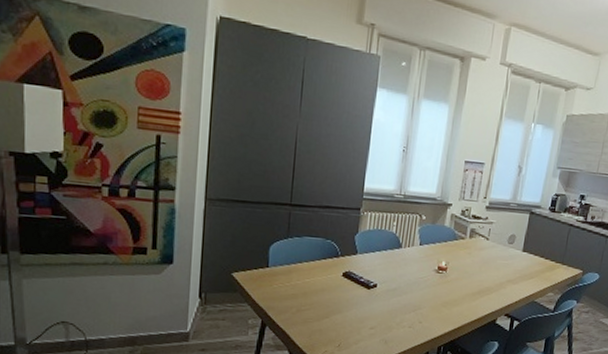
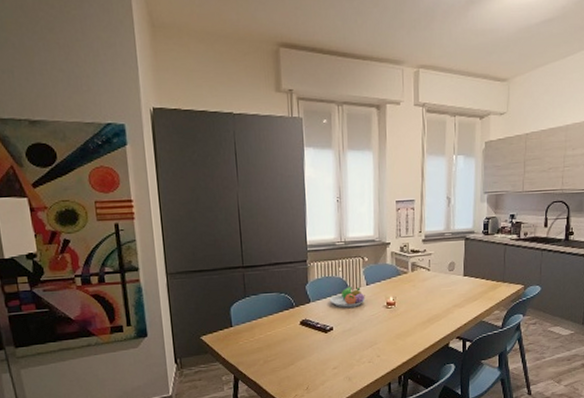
fruit bowl: none [377,244,417,267] -> present [329,287,366,308]

